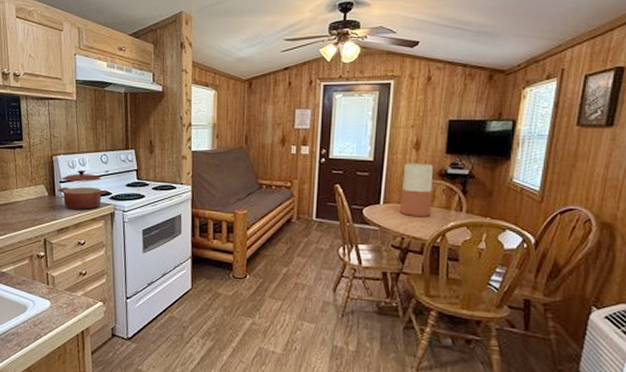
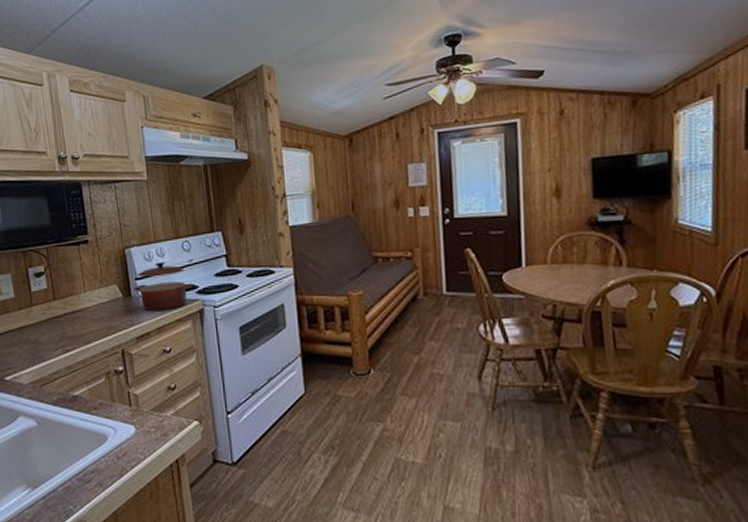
vase: present [399,163,433,218] -> none [545,212,586,279]

